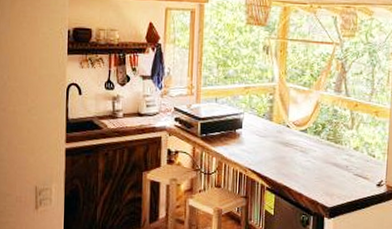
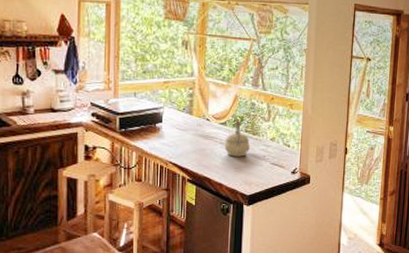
kettle: none [304,126,332,166] -> present [224,119,250,157]

